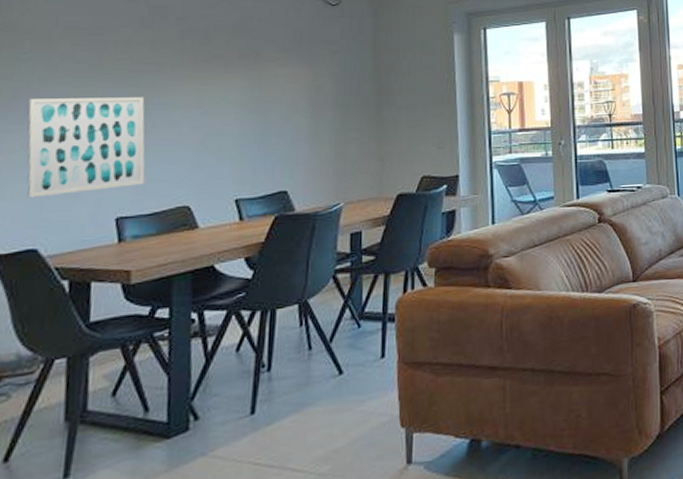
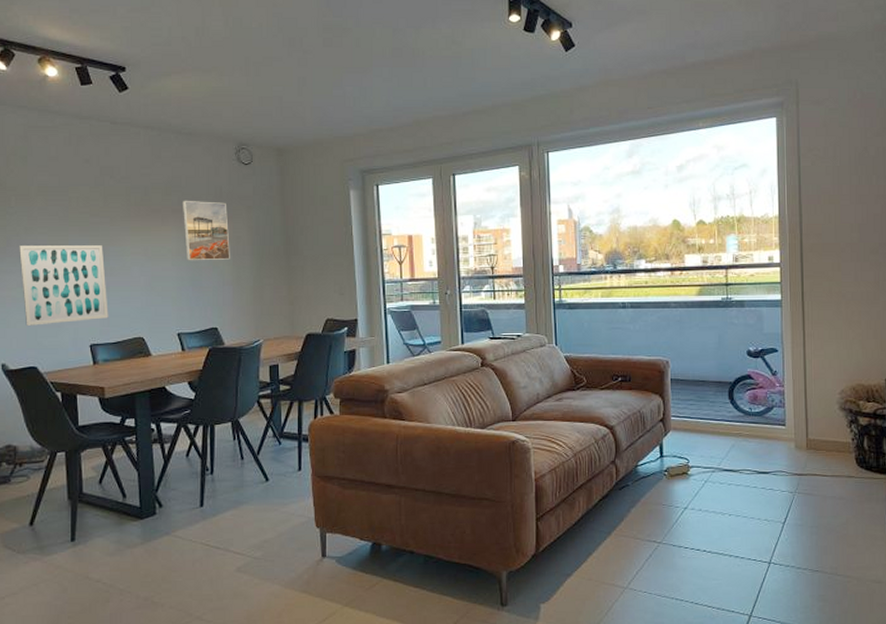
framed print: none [251,45,309,114] -> present [182,201,230,261]

